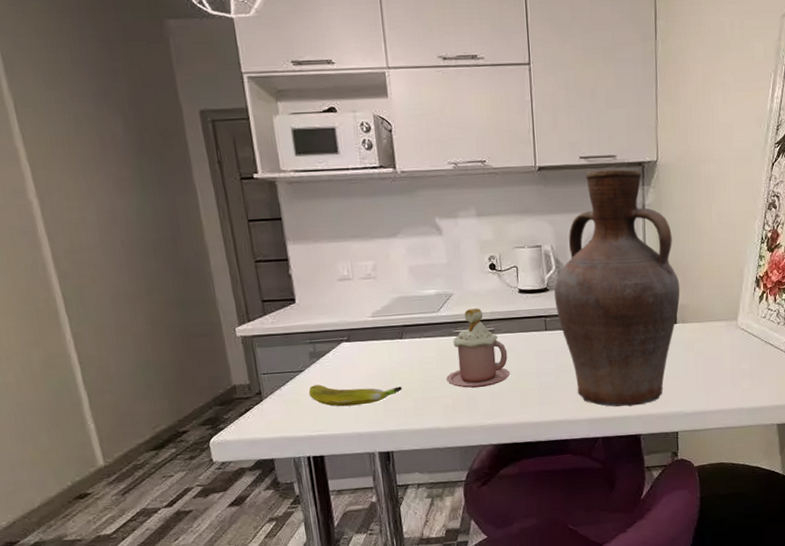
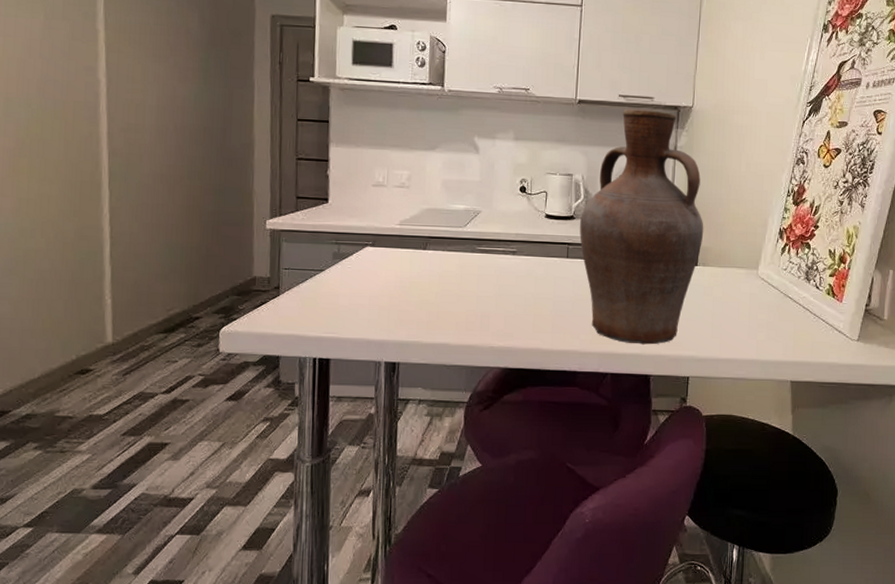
banana: present [308,385,402,407] -> none [325,286,418,312]
mug: present [446,308,510,388] -> none [463,228,527,307]

